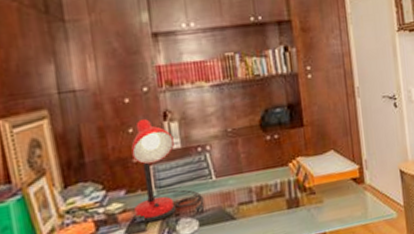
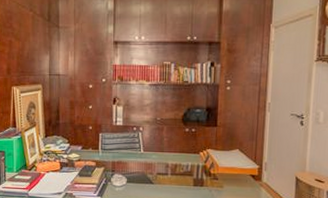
desk lamp: present [131,118,204,223] -> none [85,100,133,173]

